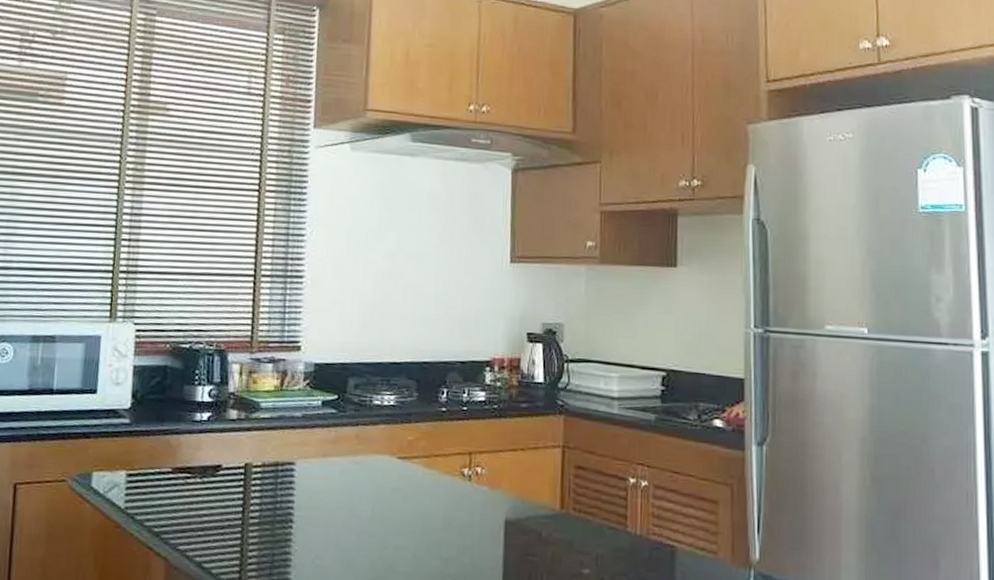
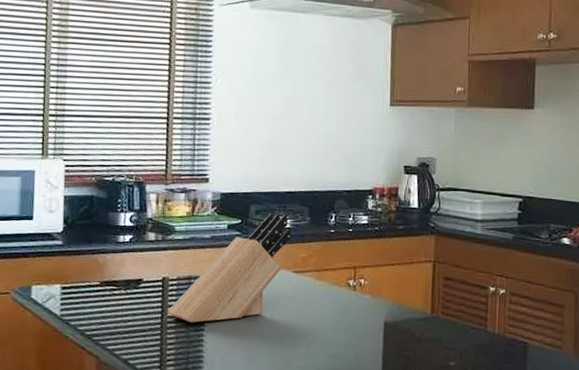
knife block: none [249,387,396,519] -> present [167,213,292,323]

